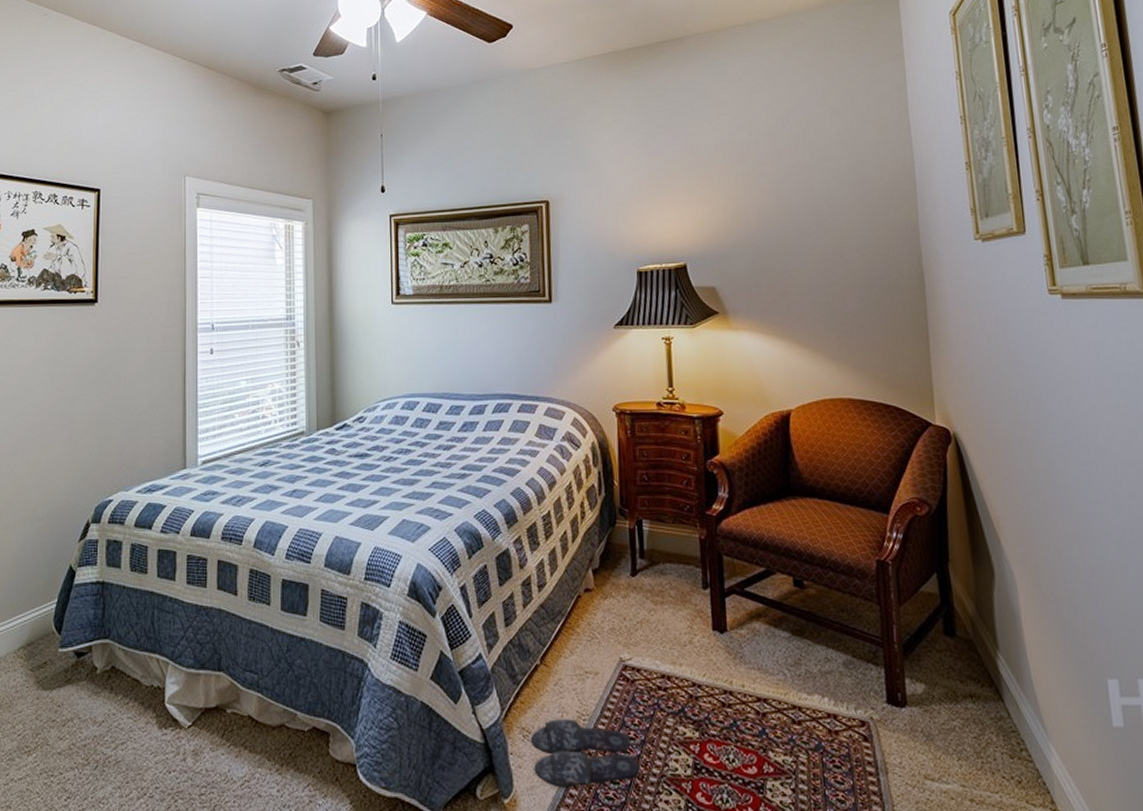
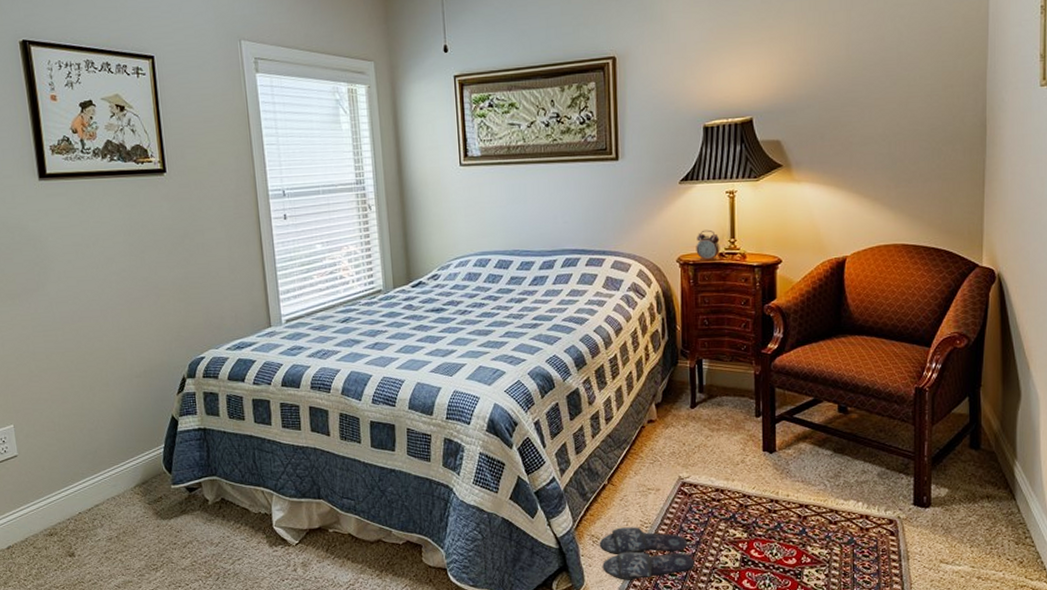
alarm clock: none [632,377,658,411] -> present [696,229,720,261]

